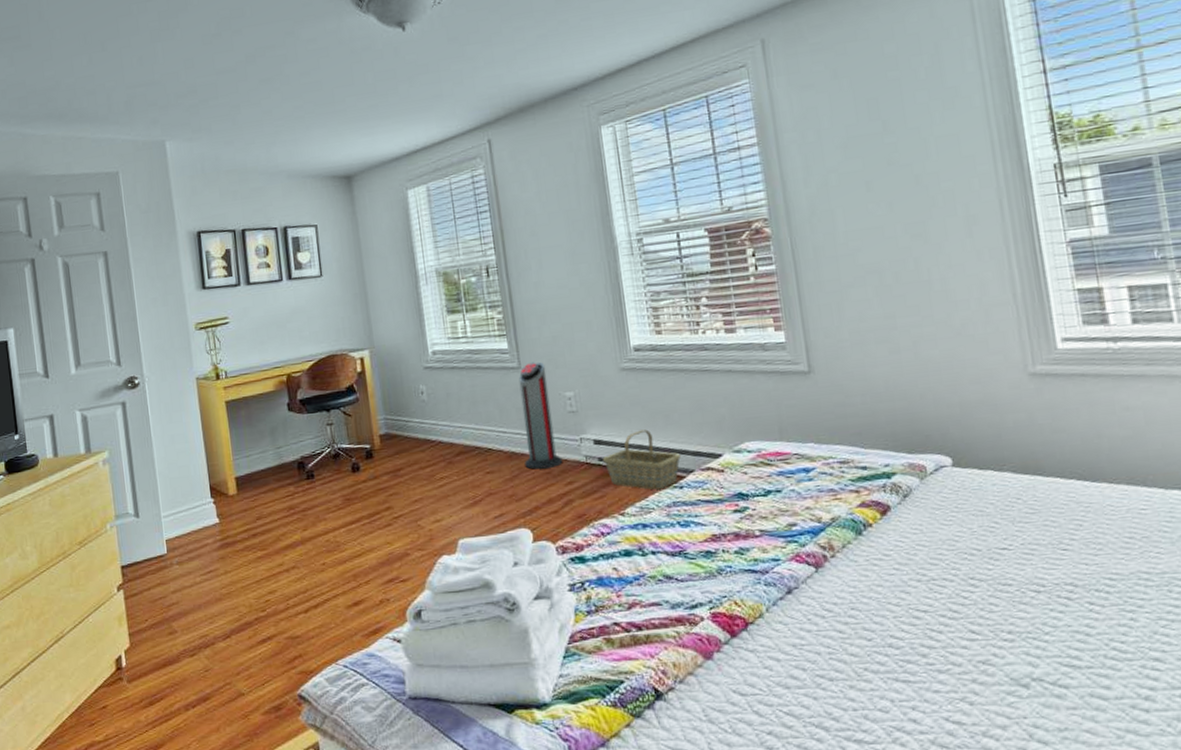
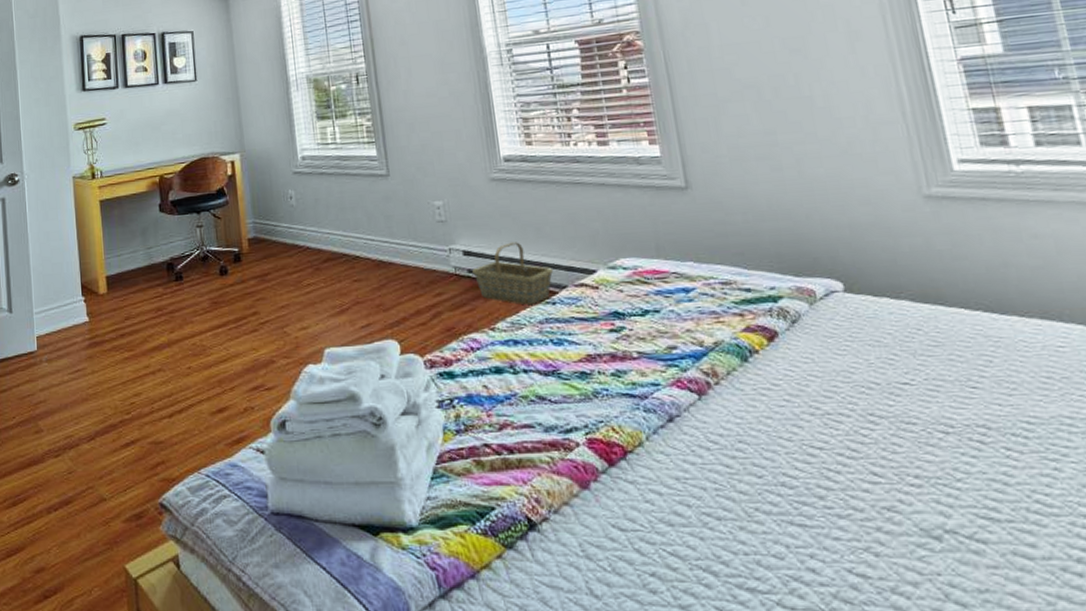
air purifier: present [518,362,563,470] -> none [387,170,432,279]

